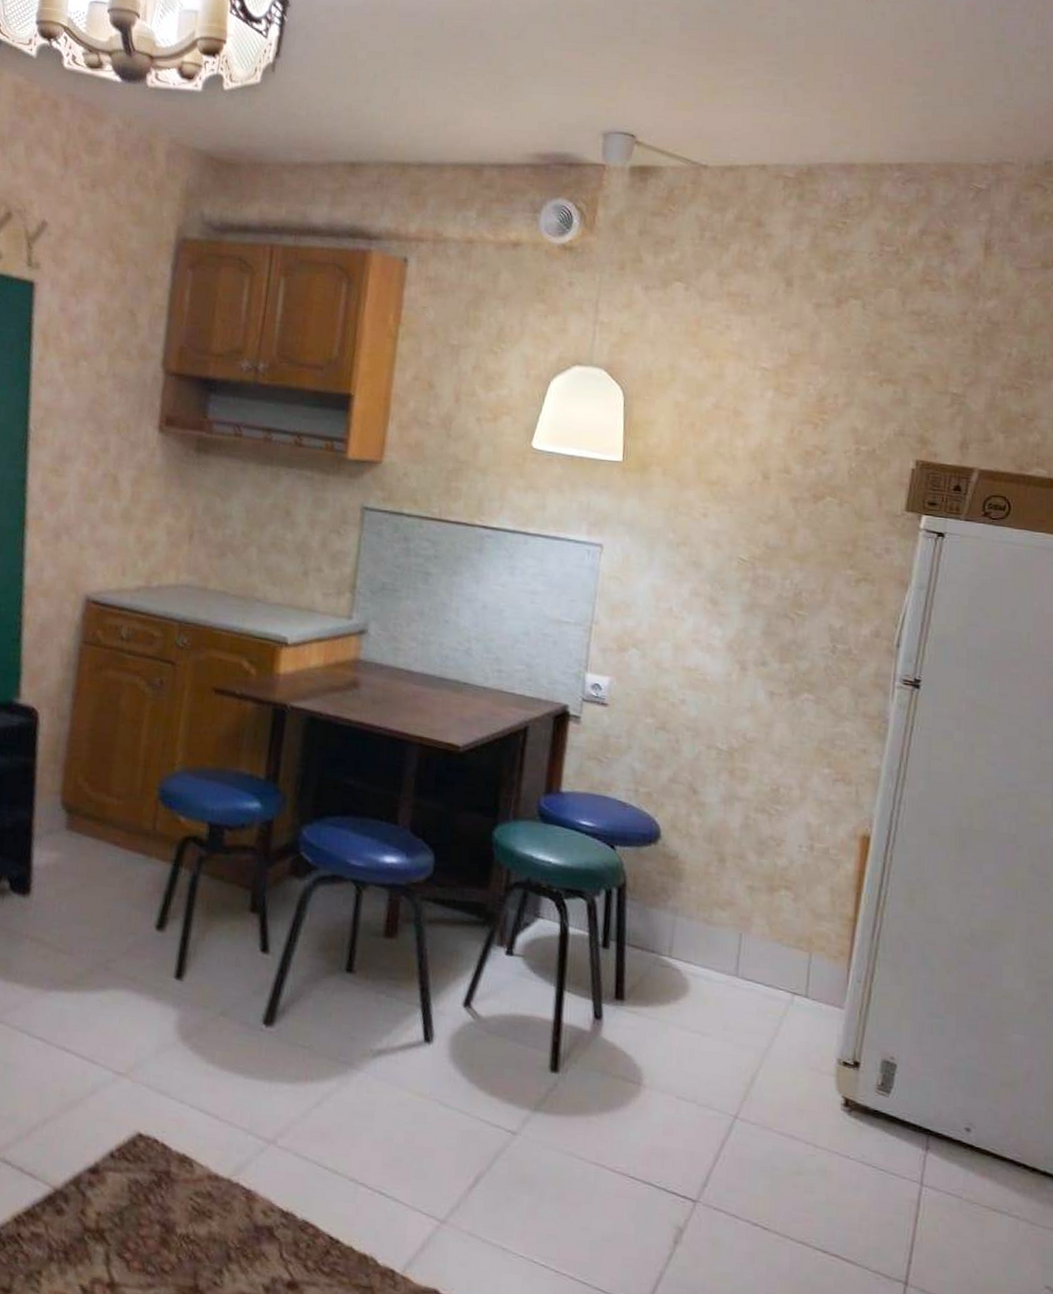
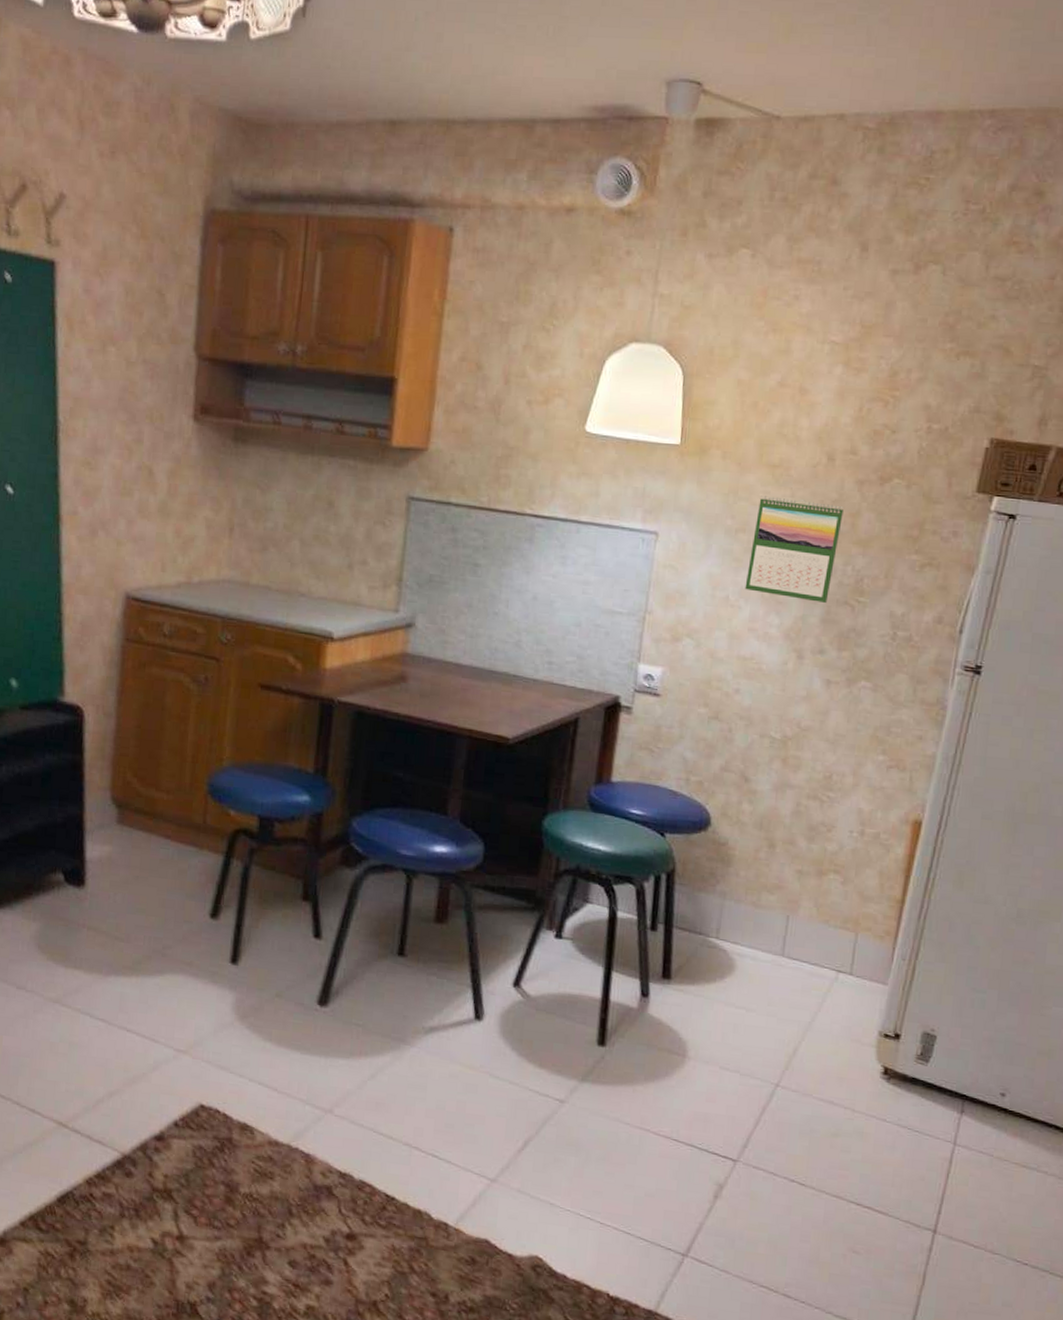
calendar: none [687,511,780,615] -> present [744,496,844,603]

